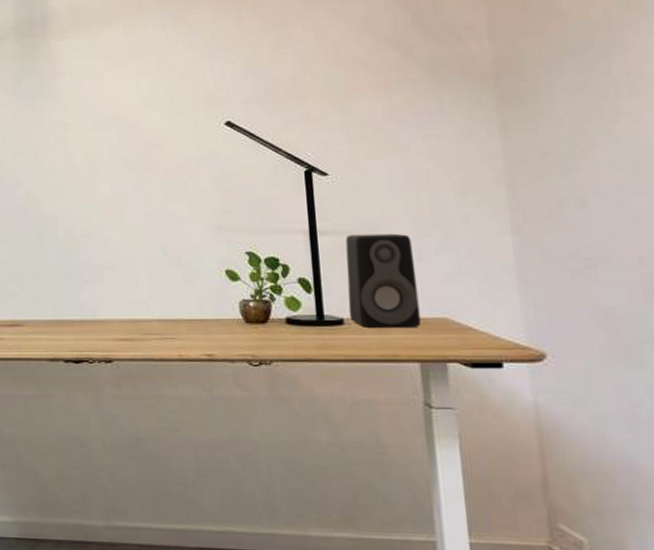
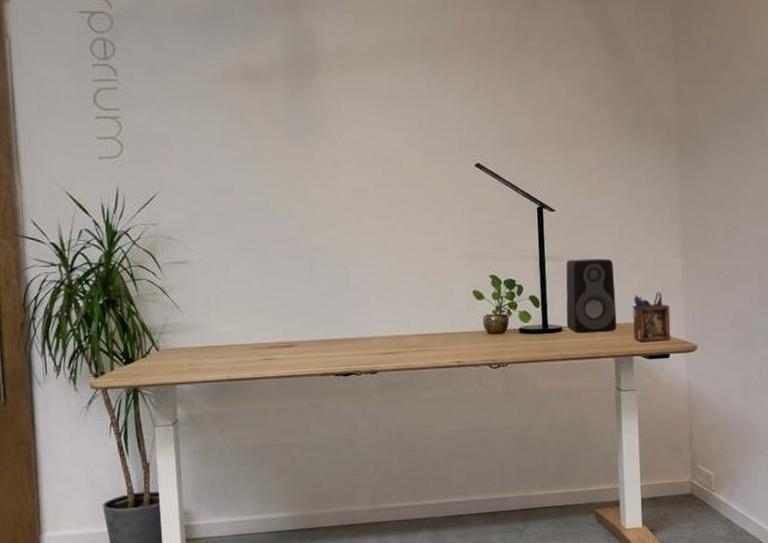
desk organizer: none [442,278,504,345] -> present [633,292,671,343]

